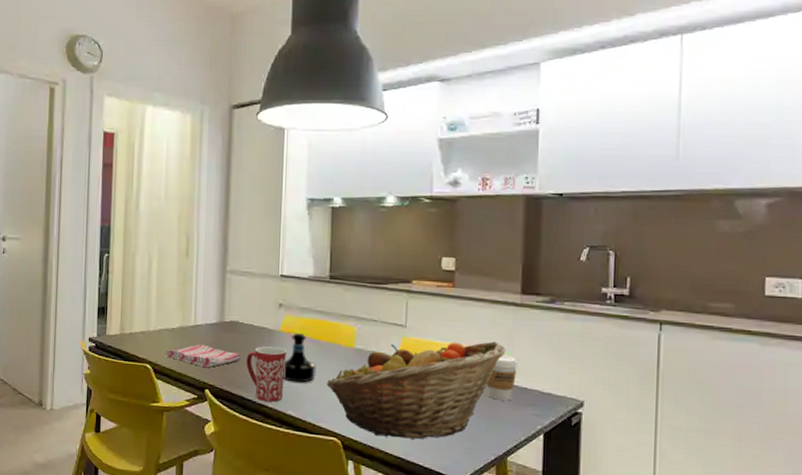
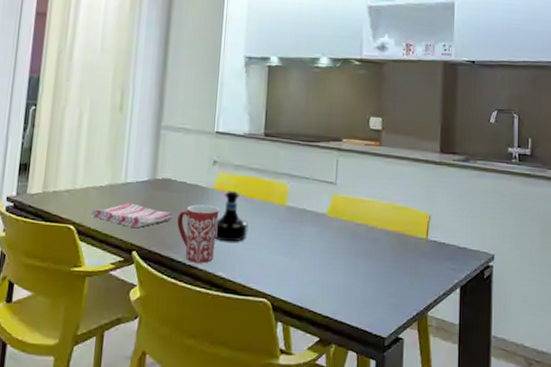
fruit basket: present [326,341,506,439] -> none [257,198,427,297]
coffee cup: present [486,354,518,401] -> none [409,210,437,256]

